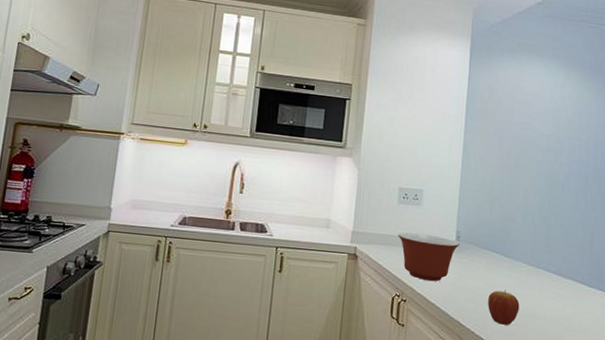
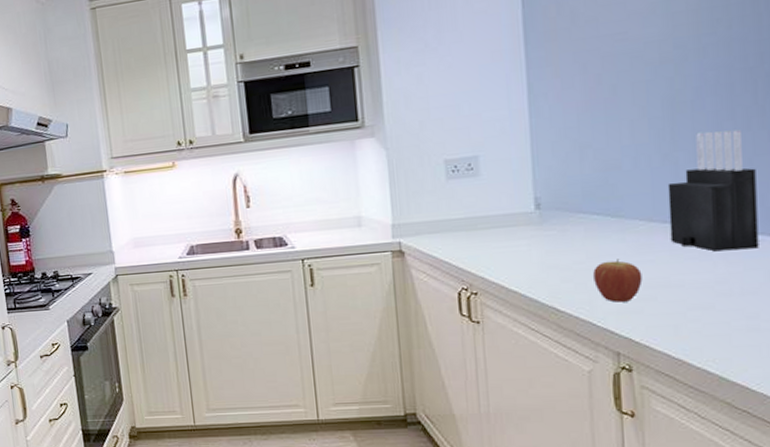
mixing bowl: present [398,232,460,281] -> none [453,209,542,266]
knife block: none [540,205,595,298] -> present [667,129,759,252]

